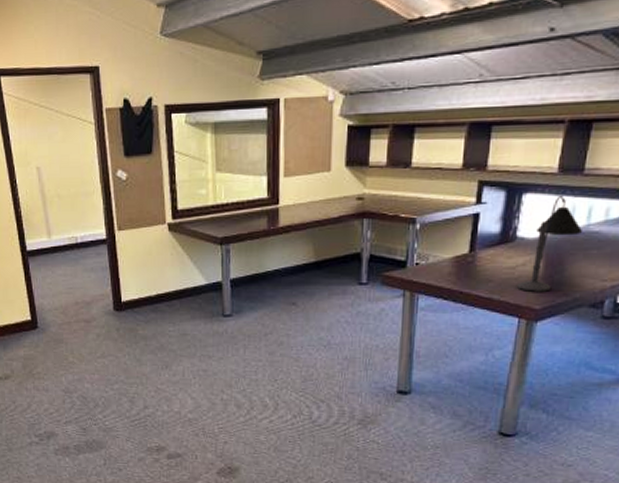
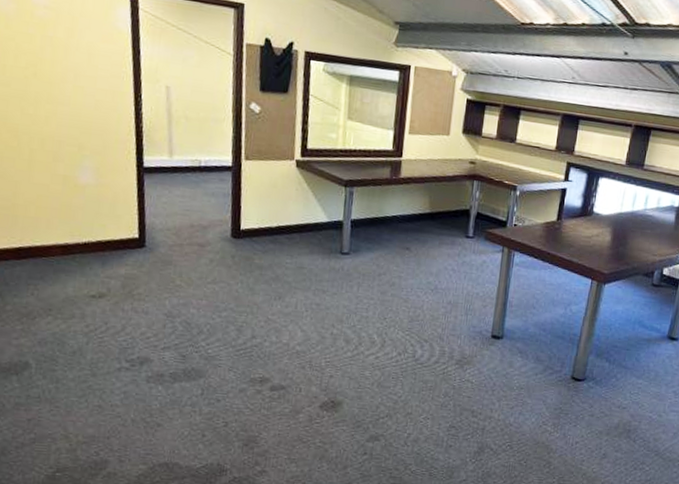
desk lamp: present [517,195,583,292] -> none [592,182,642,260]

